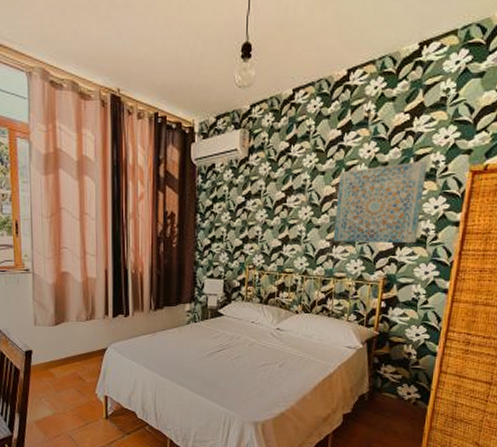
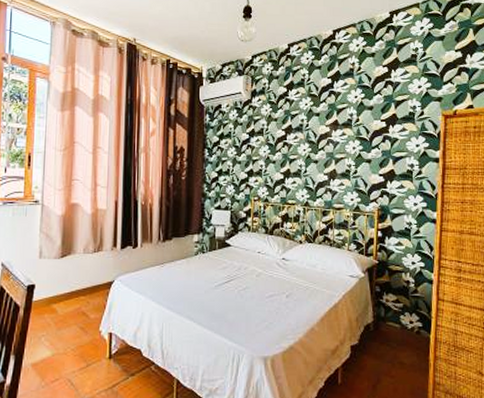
wall art: present [333,160,428,243] -> none [330,105,406,177]

